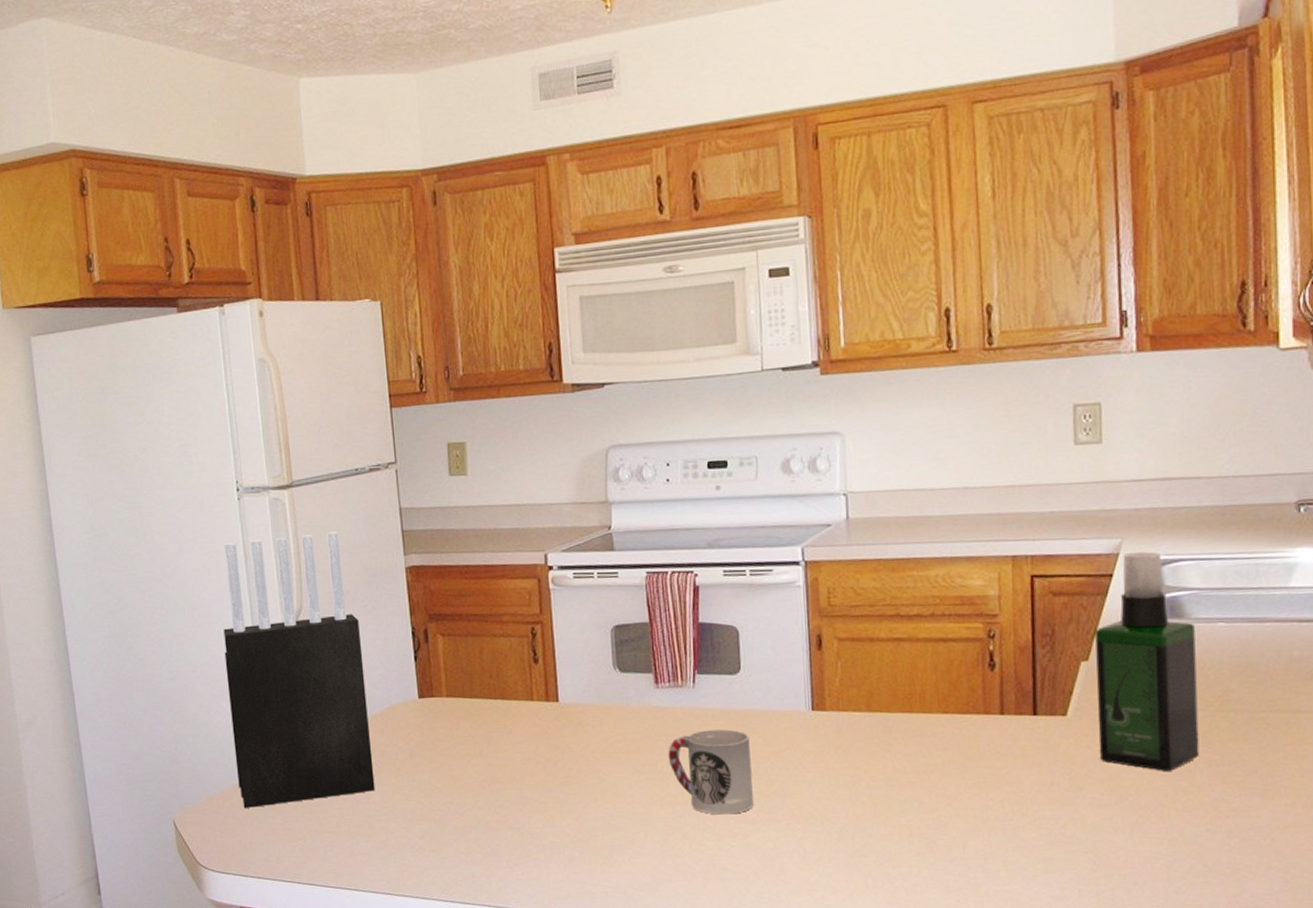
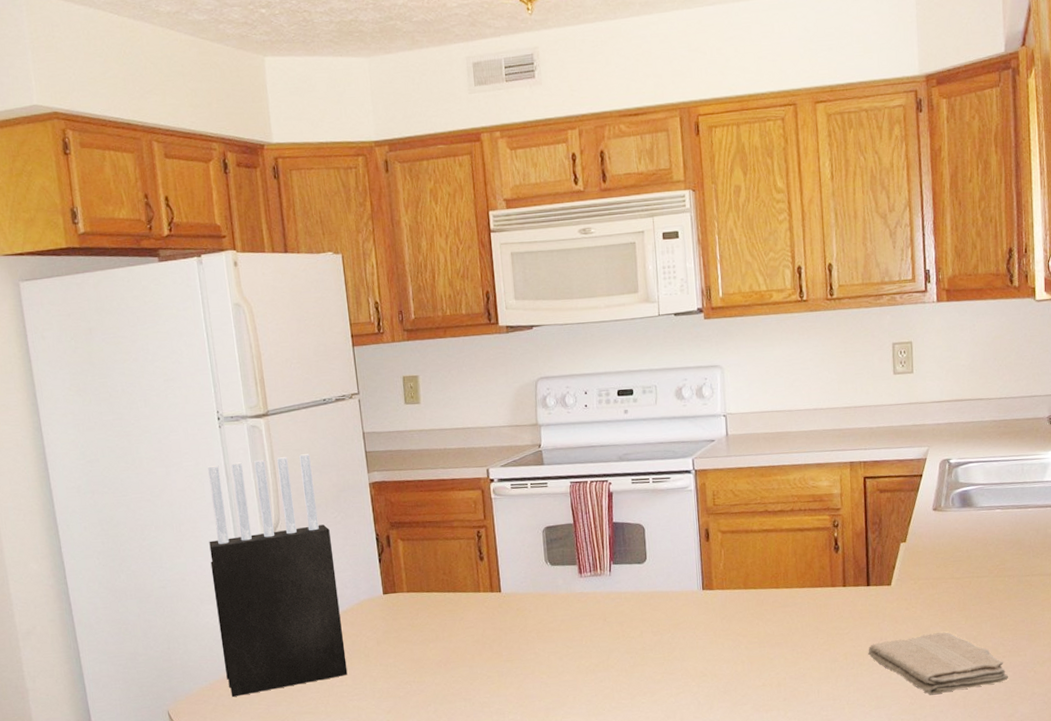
cup: present [668,729,754,815] -> none [590,608,659,678]
washcloth: none [1033,779,1234,861] -> present [868,631,1009,695]
spray bottle: present [1095,551,1200,771] -> none [910,456,985,625]

